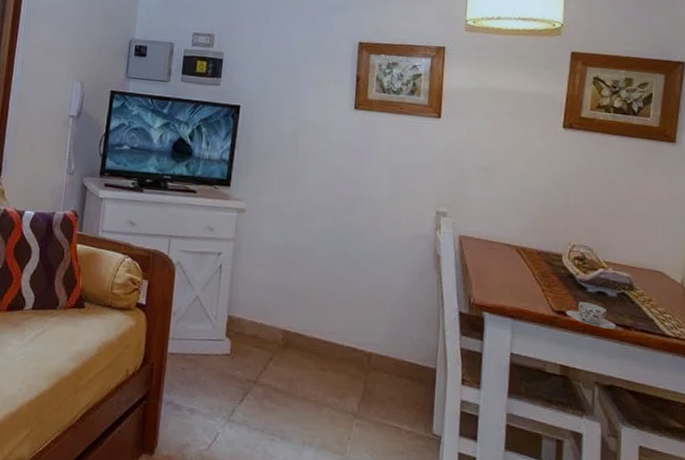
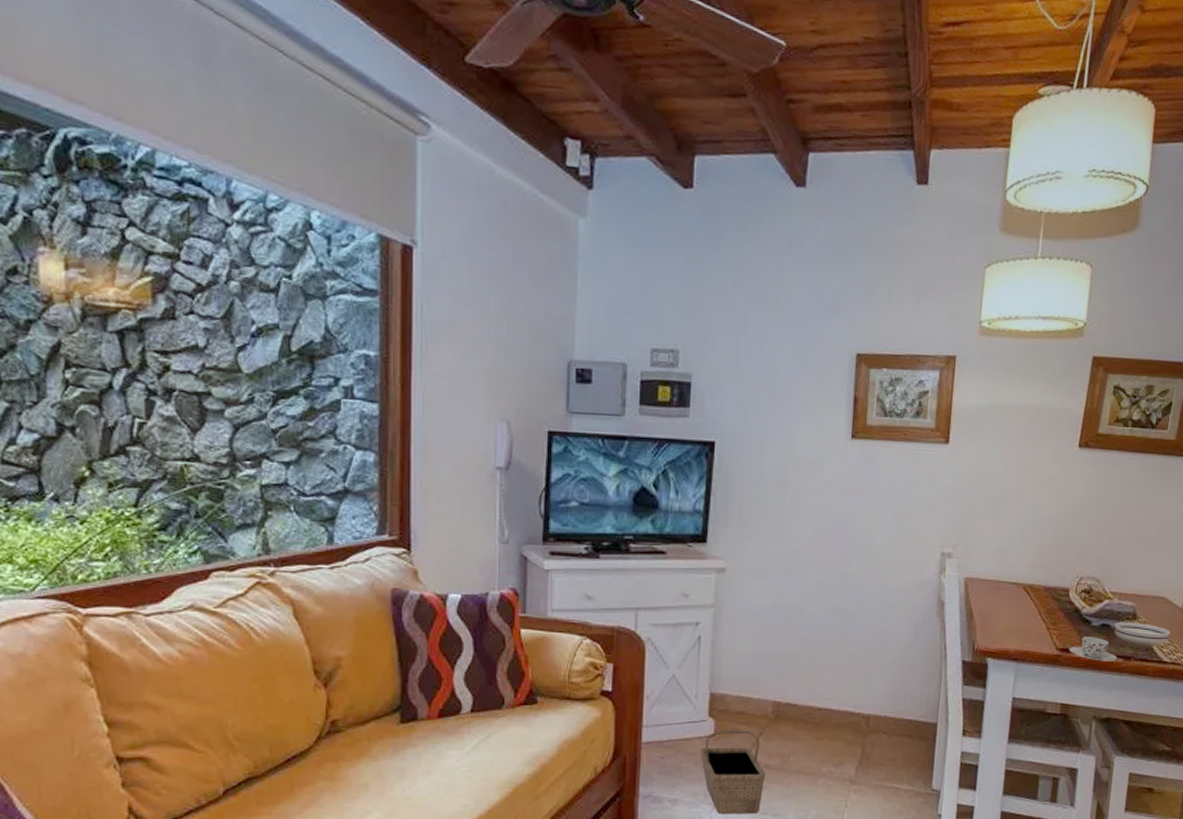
basket: none [217,350,275,434] -> present [700,730,766,814]
bowl: none [611,291,672,321] -> present [1113,622,1171,649]

